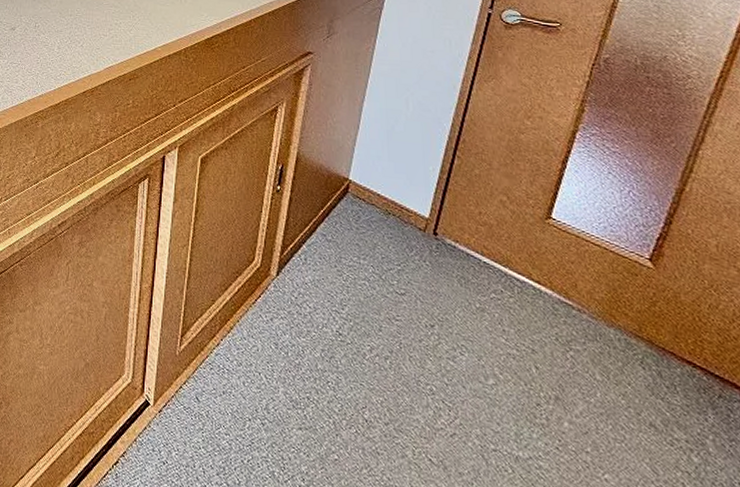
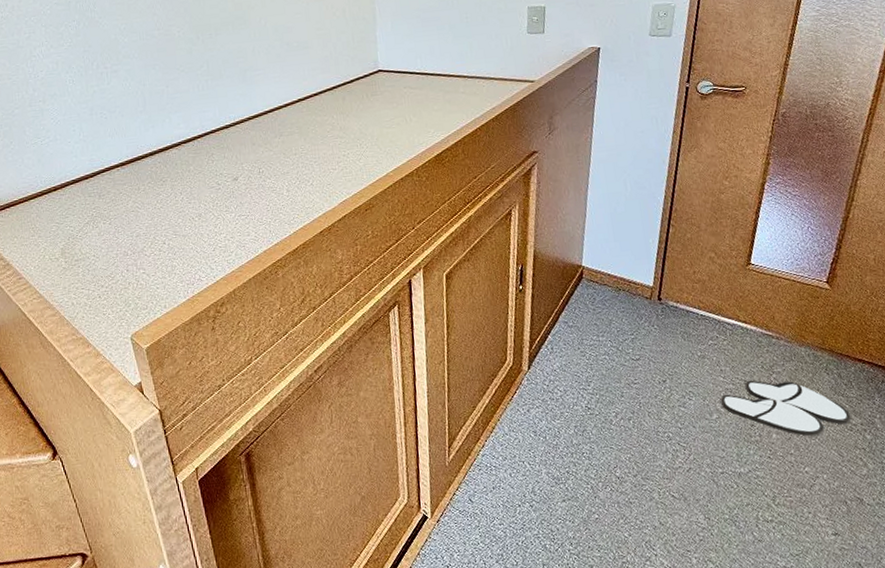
slippers: none [500,350,673,440] -> present [721,380,851,437]

